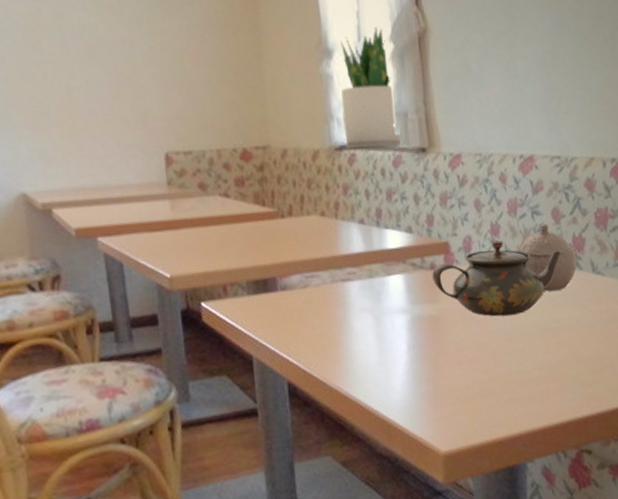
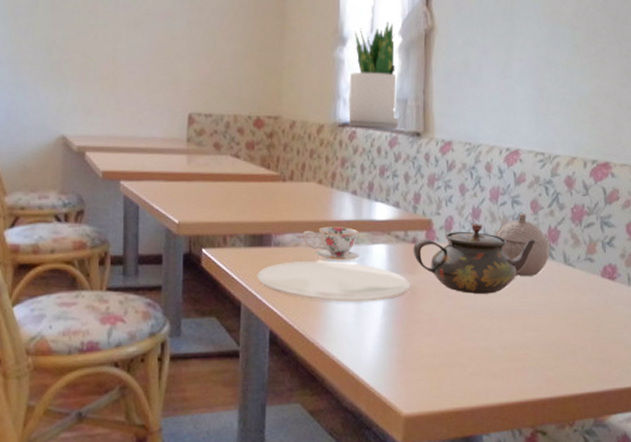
plate: none [265,298,435,344] -> present [257,261,411,302]
teacup: none [310,260,375,298] -> present [303,226,359,260]

